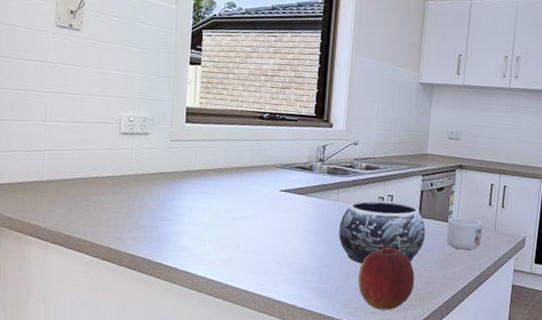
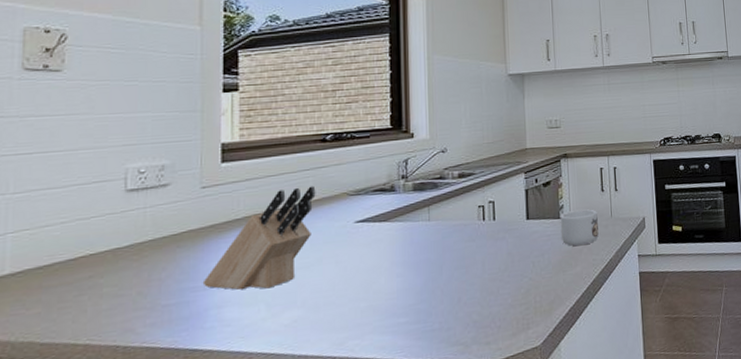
knife block: none [168,153,252,230] -> present [202,185,316,290]
decorative bowl: present [339,200,426,264] -> none [435,207,538,288]
apple: present [358,248,415,310] -> none [465,261,532,338]

